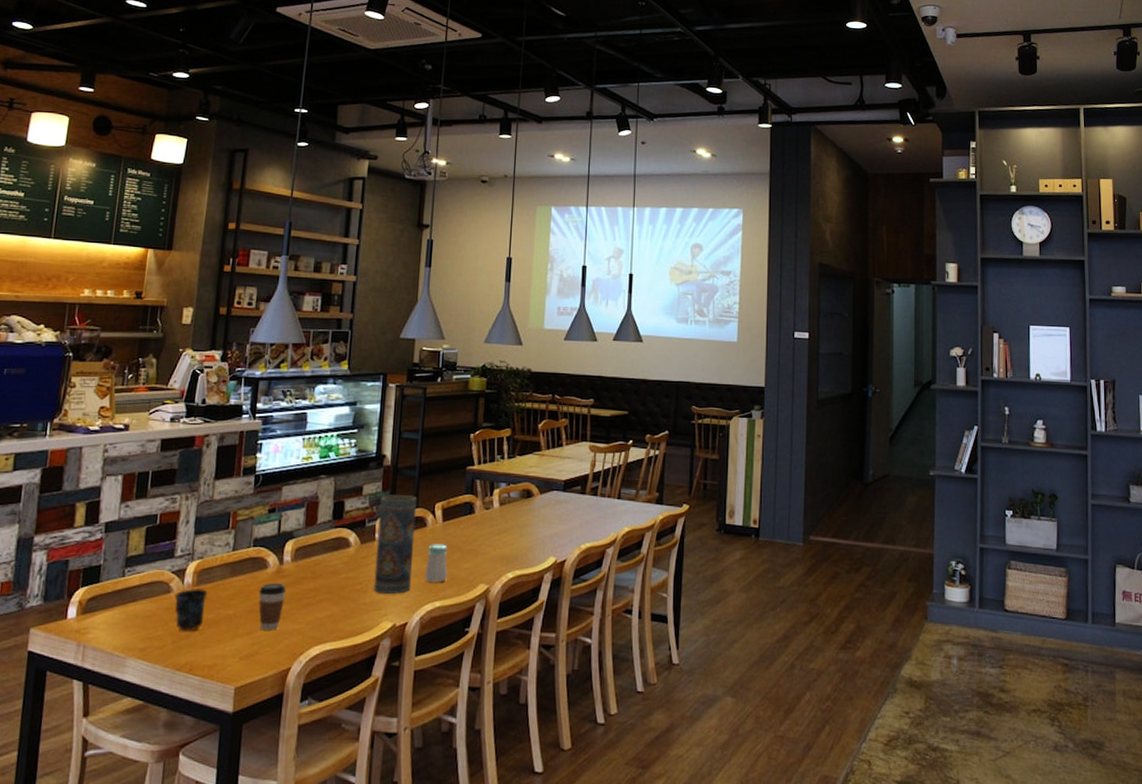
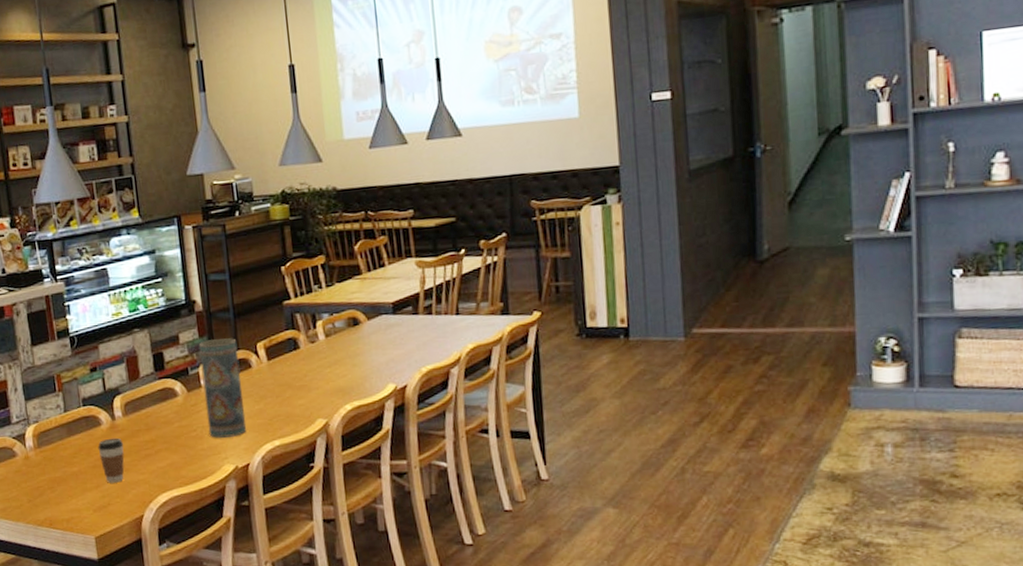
mug: present [174,588,208,631] -> none [20,449,53,491]
salt shaker: present [425,544,448,583] -> none [257,383,282,422]

